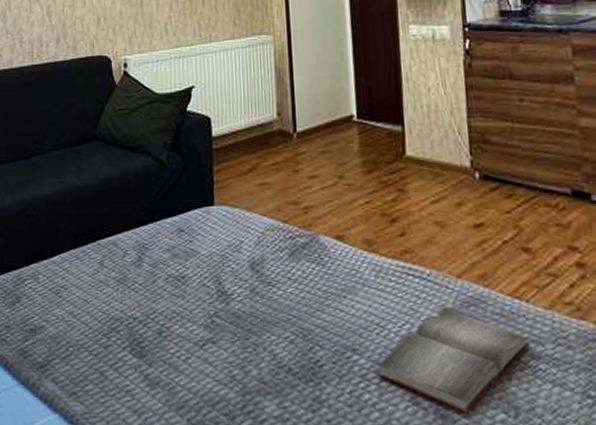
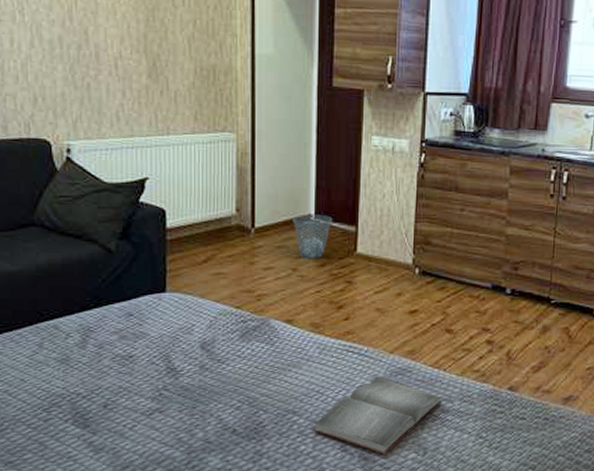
waste basket: none [334,114,377,164] -> present [293,214,333,258]

